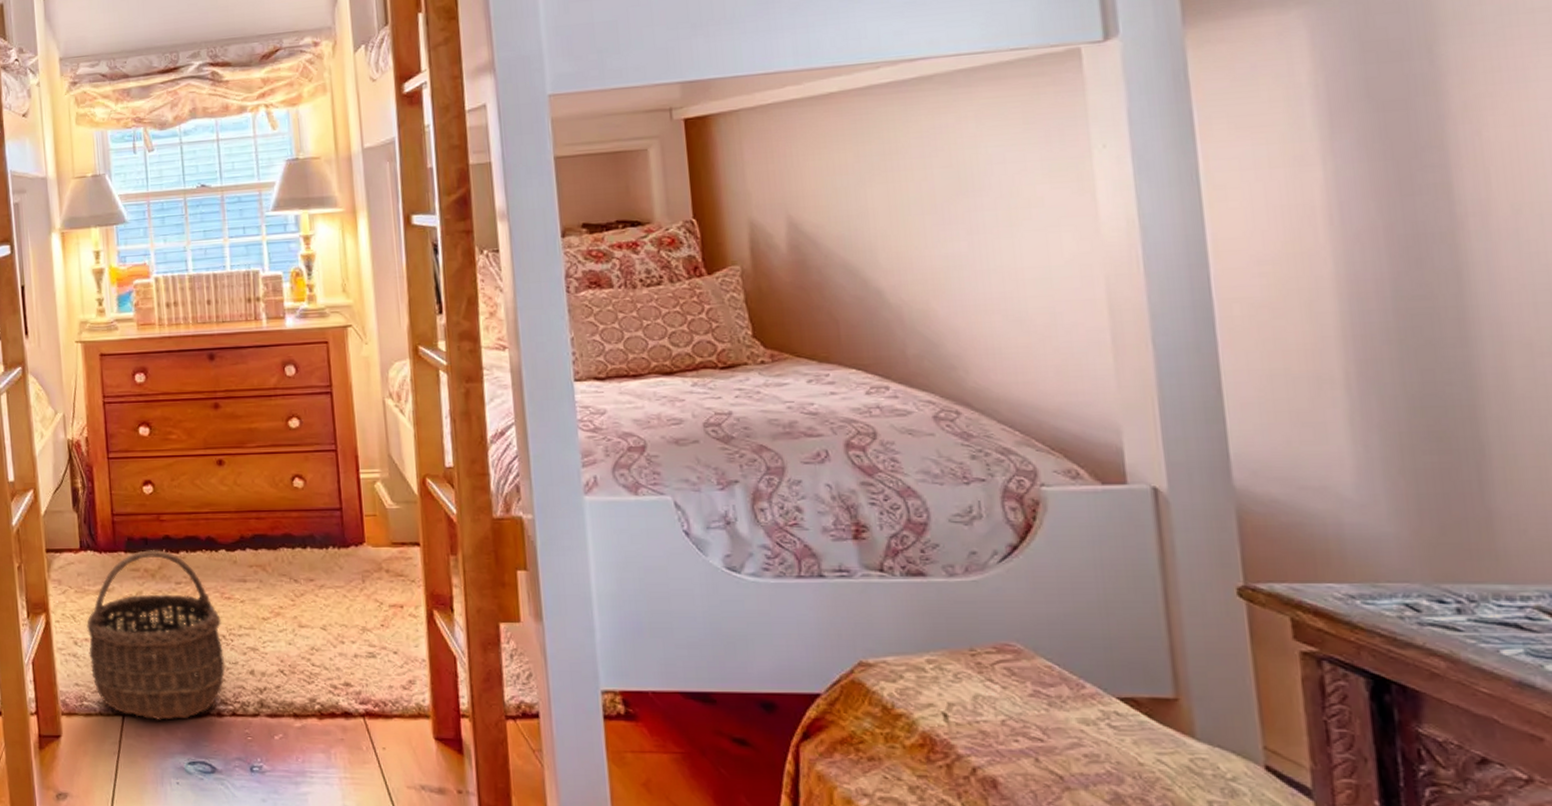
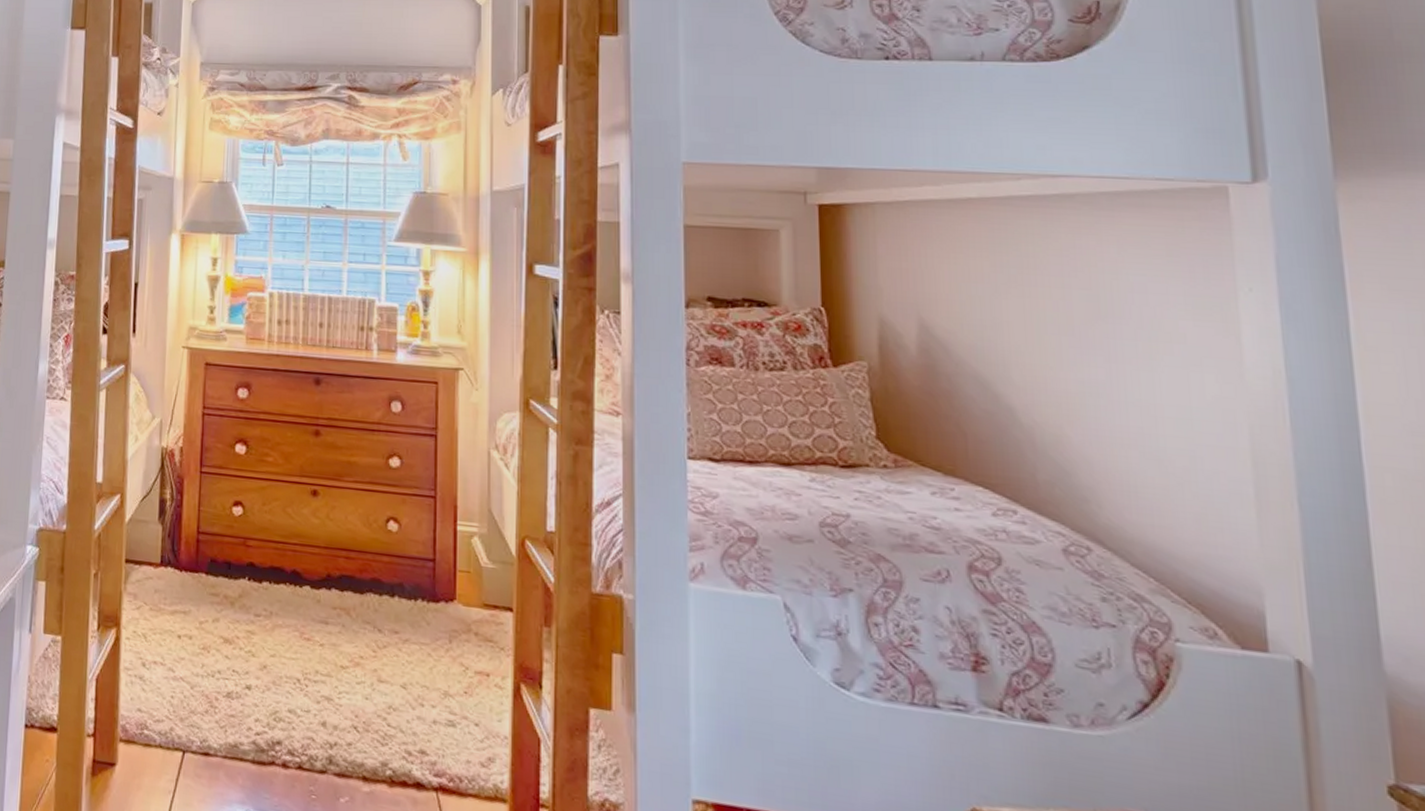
wicker basket: present [87,550,225,720] -> none [156,575,299,765]

